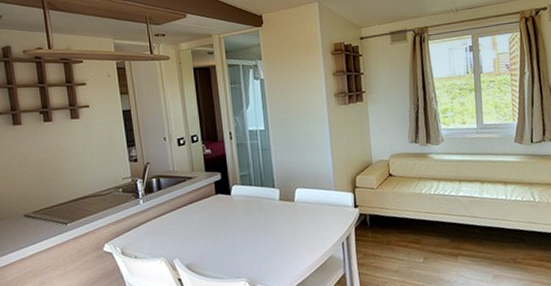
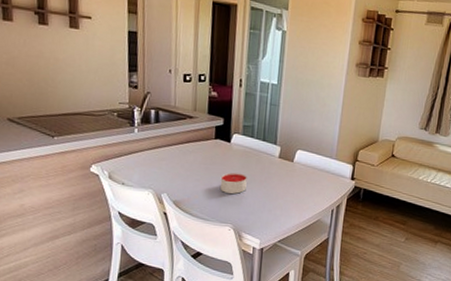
candle: none [227,223,254,247] -> present [220,172,247,194]

